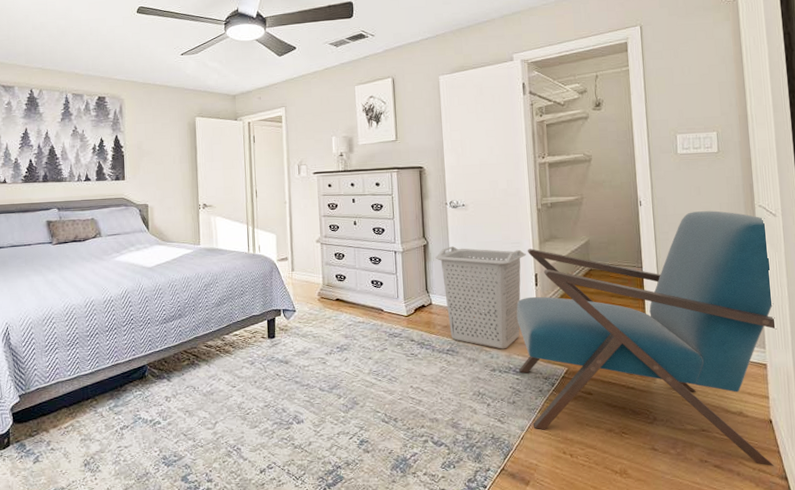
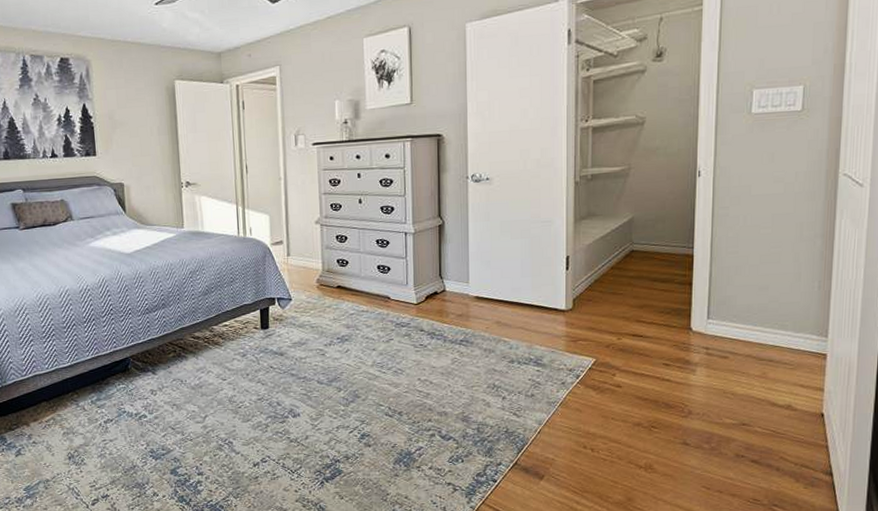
laundry basket: present [435,246,526,349] -> none [451,226,558,339]
armchair: present [516,210,777,466] -> none [540,181,849,461]

